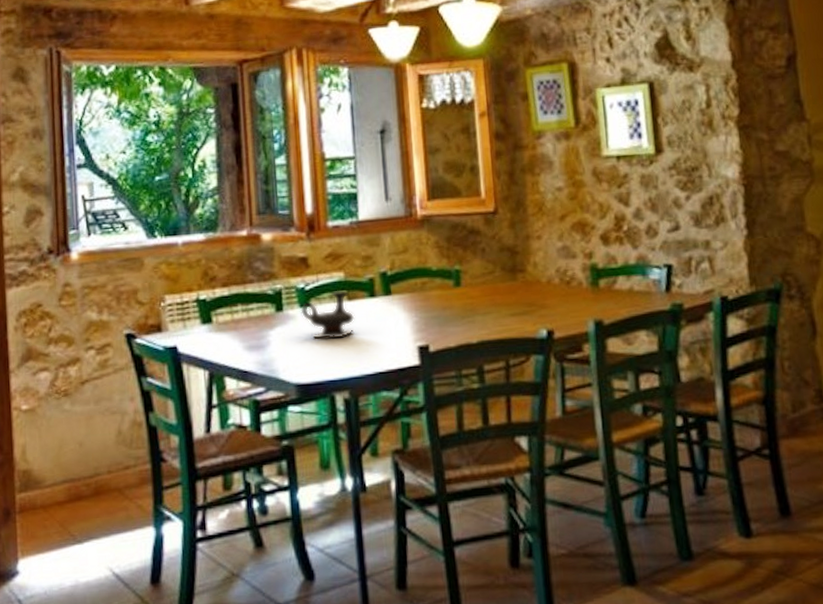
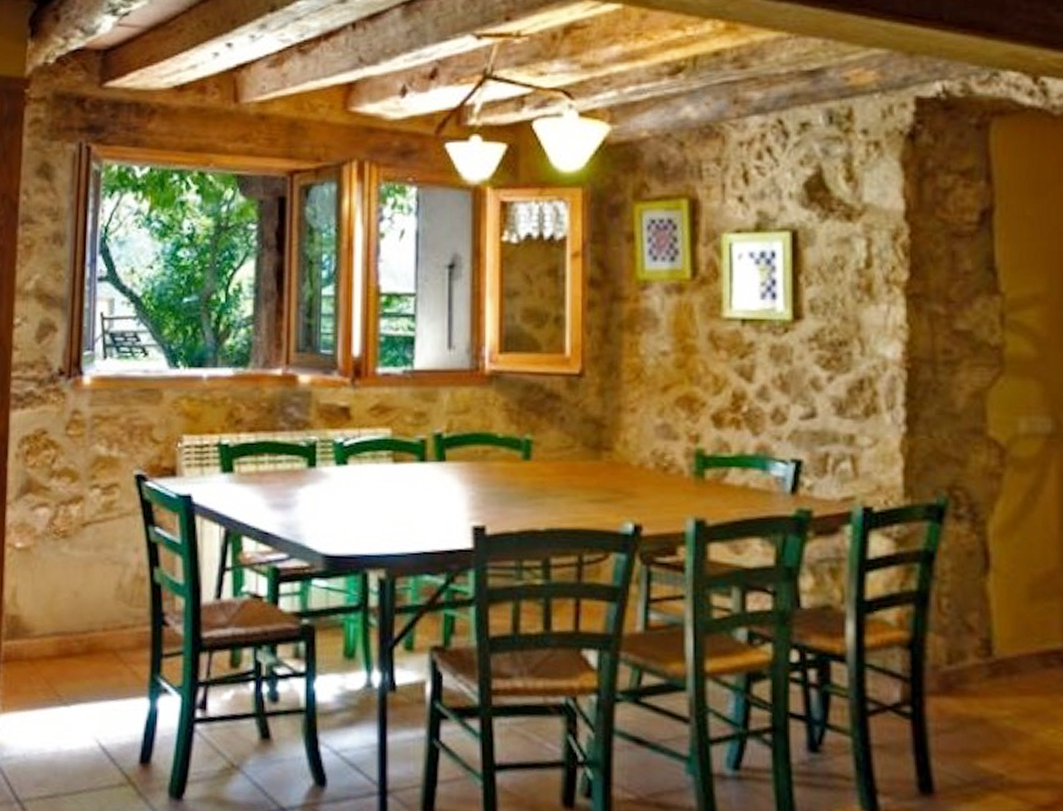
teapot: present [300,289,355,340] -> none [336,449,400,507]

